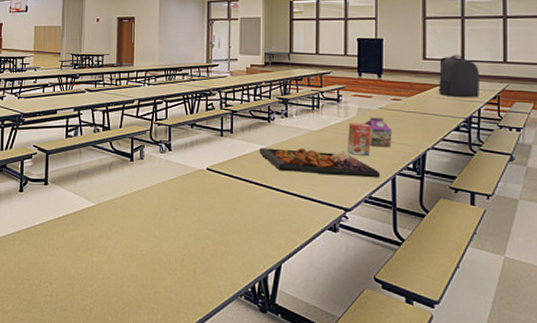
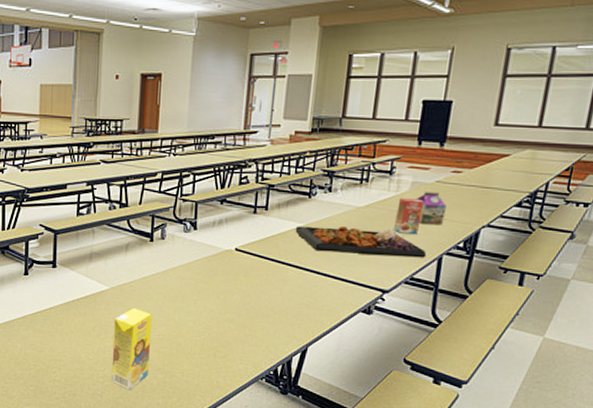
juice box: none [99,223,135,307] -> present [111,307,152,391]
backpack: present [438,55,479,98] -> none [505,120,556,170]

